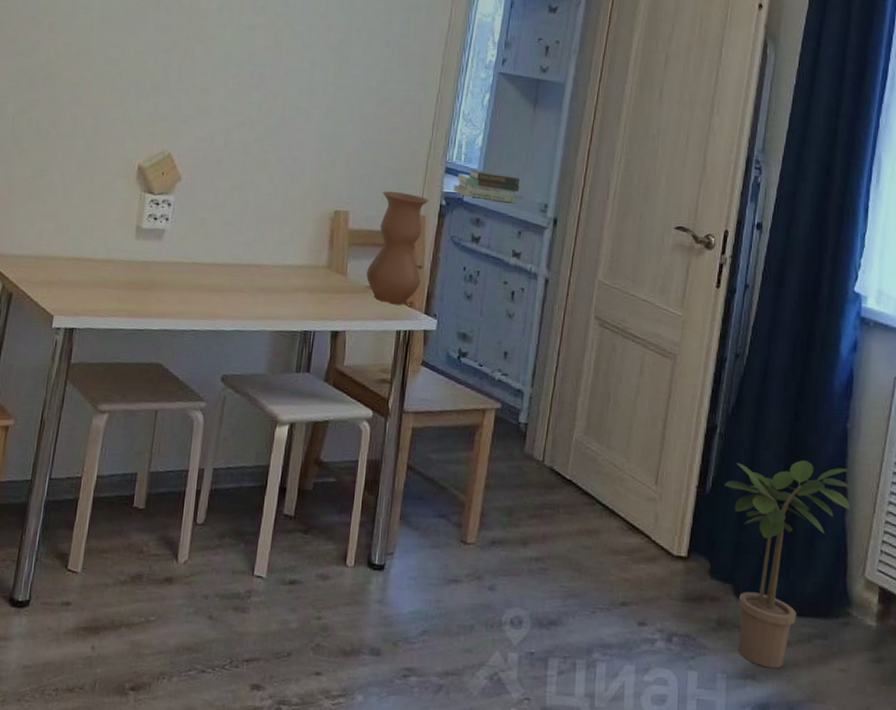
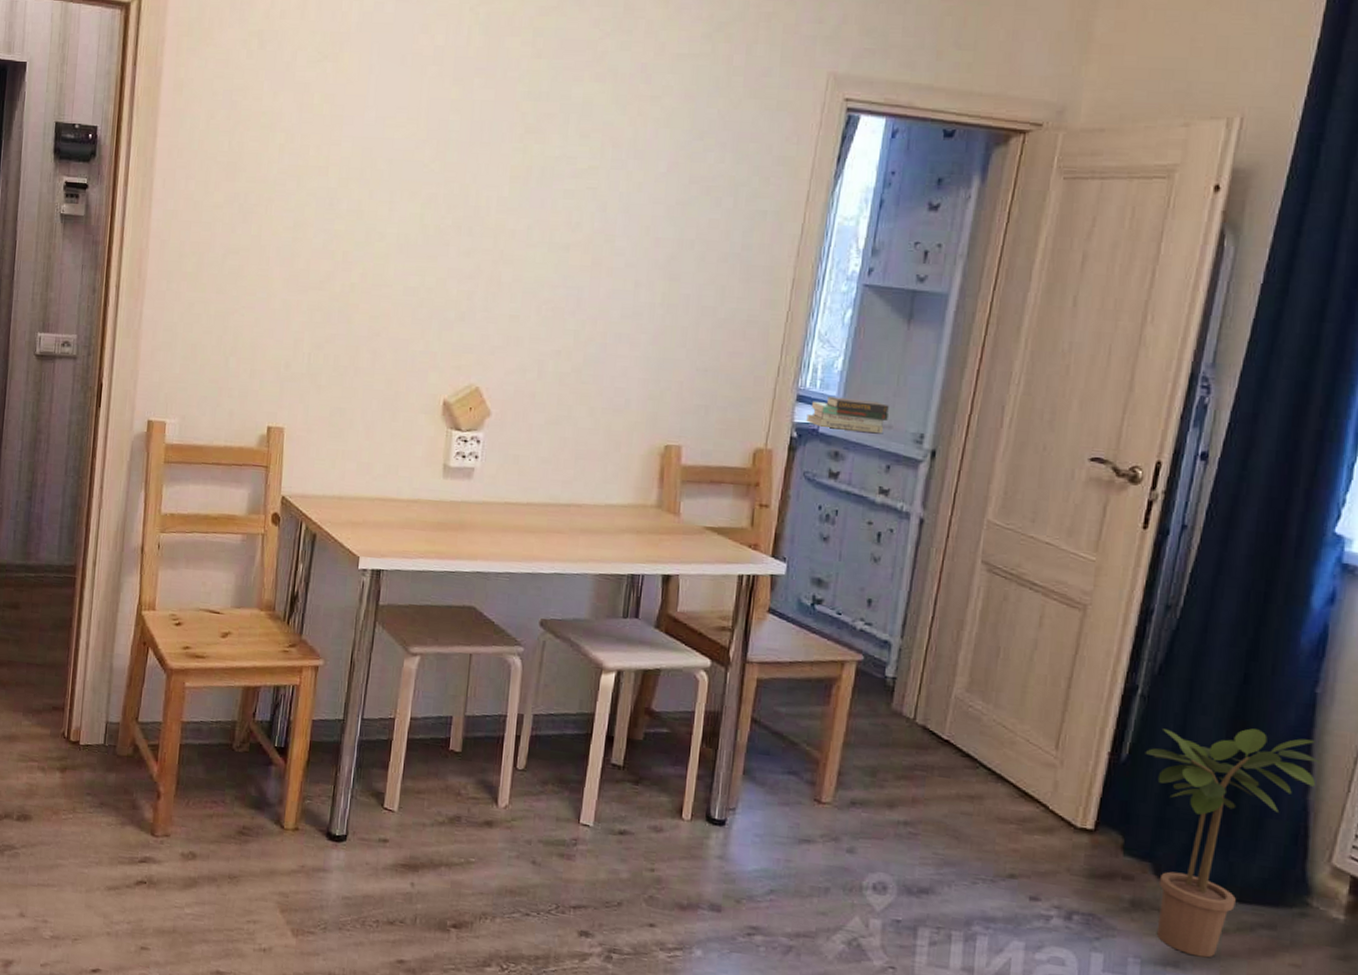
vase: present [366,191,429,305] -> none [703,423,777,548]

